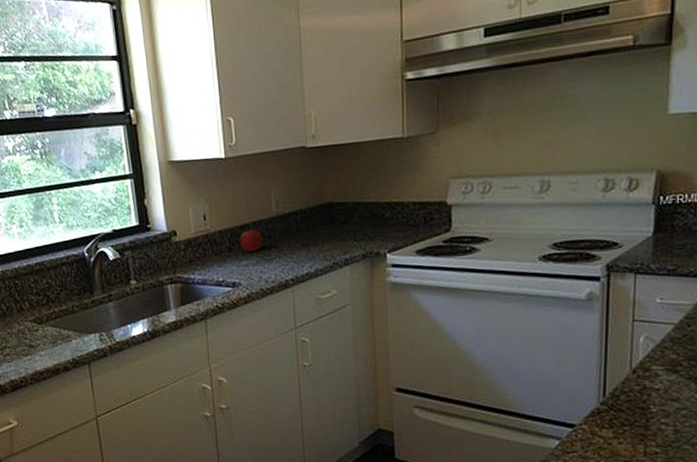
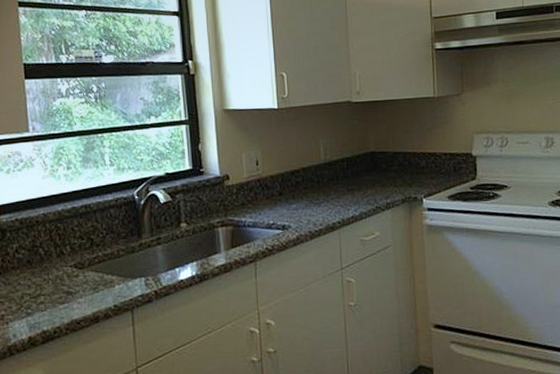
apple: present [239,228,263,252] -> none [290,174,312,196]

